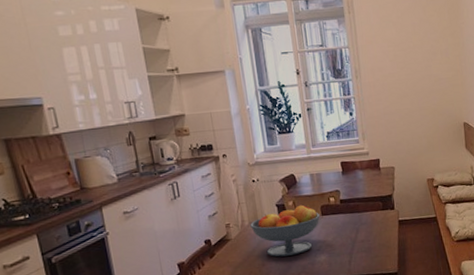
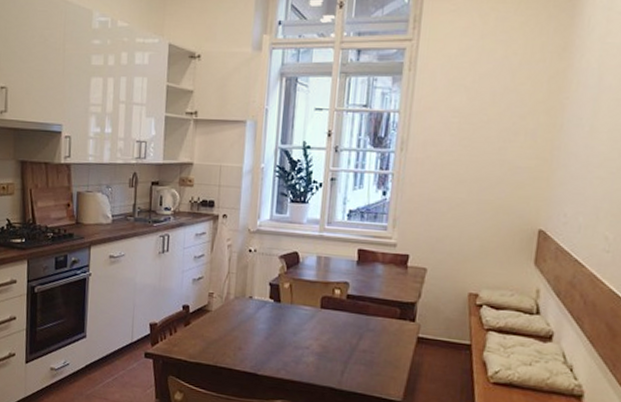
fruit bowl: present [250,204,321,257] -> none [235,289,319,347]

